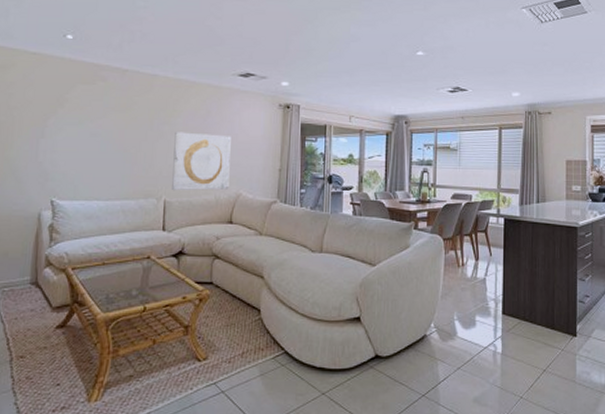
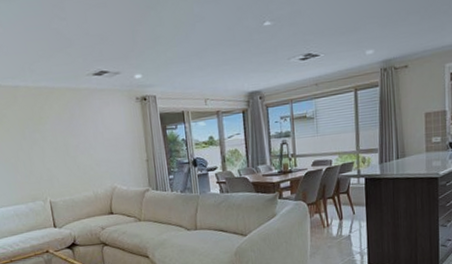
wall art: present [172,132,231,191] -> none [46,135,104,192]

